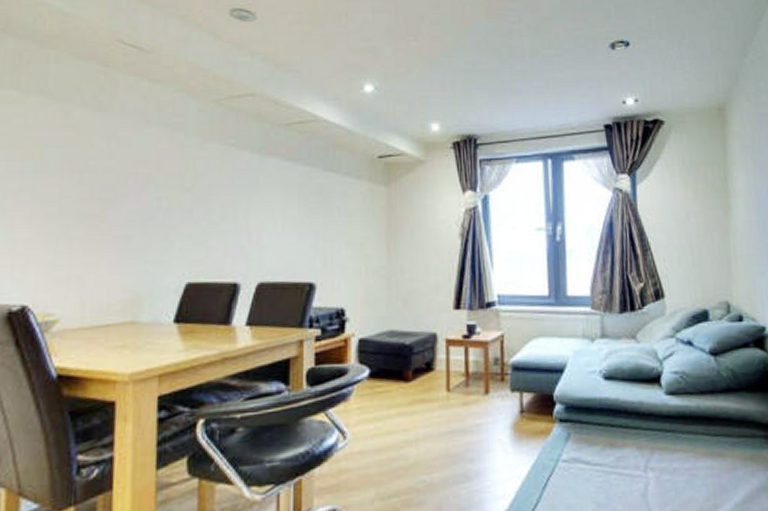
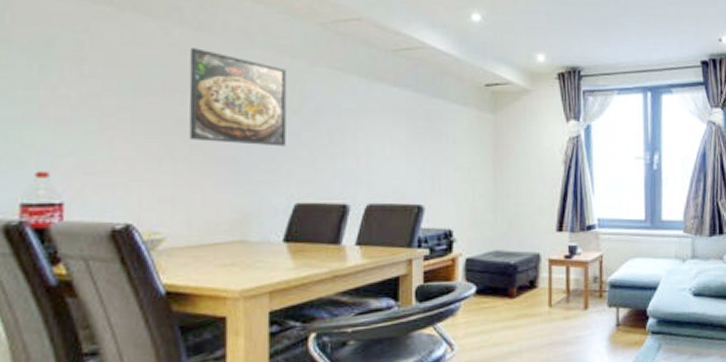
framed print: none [85,129,182,225] -> present [189,48,287,147]

